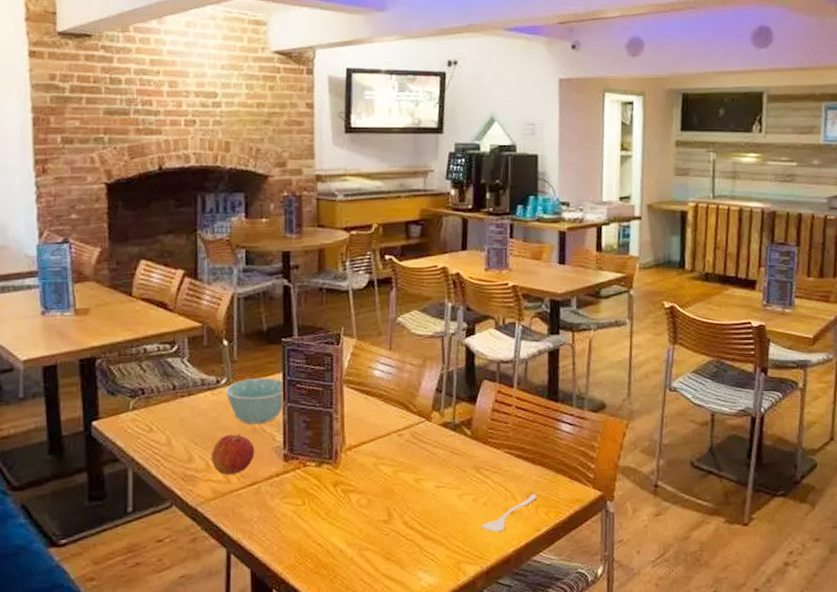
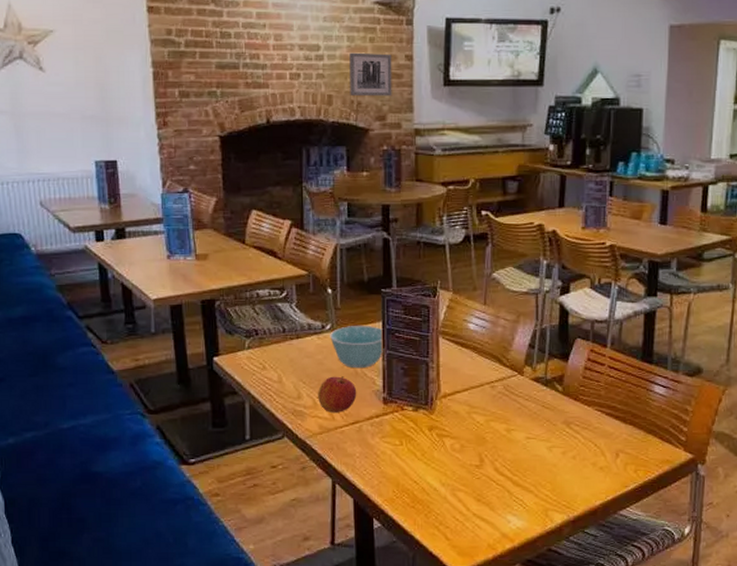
wall art: none [248,100,293,143] -> present [349,52,392,97]
spoon: present [481,494,538,532] -> none [570,452,627,484]

